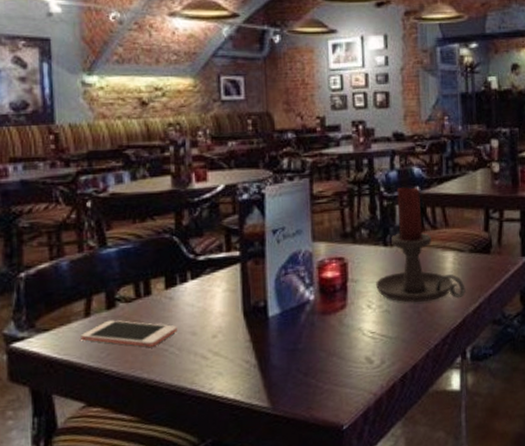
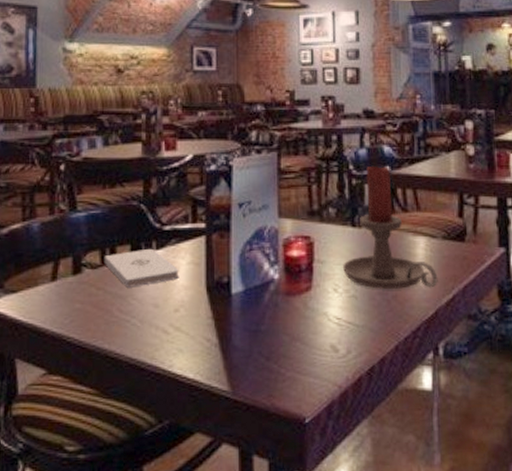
cell phone: present [81,320,177,347] -> none [46,286,140,317]
notepad: none [138,279,216,318] -> present [104,248,179,288]

